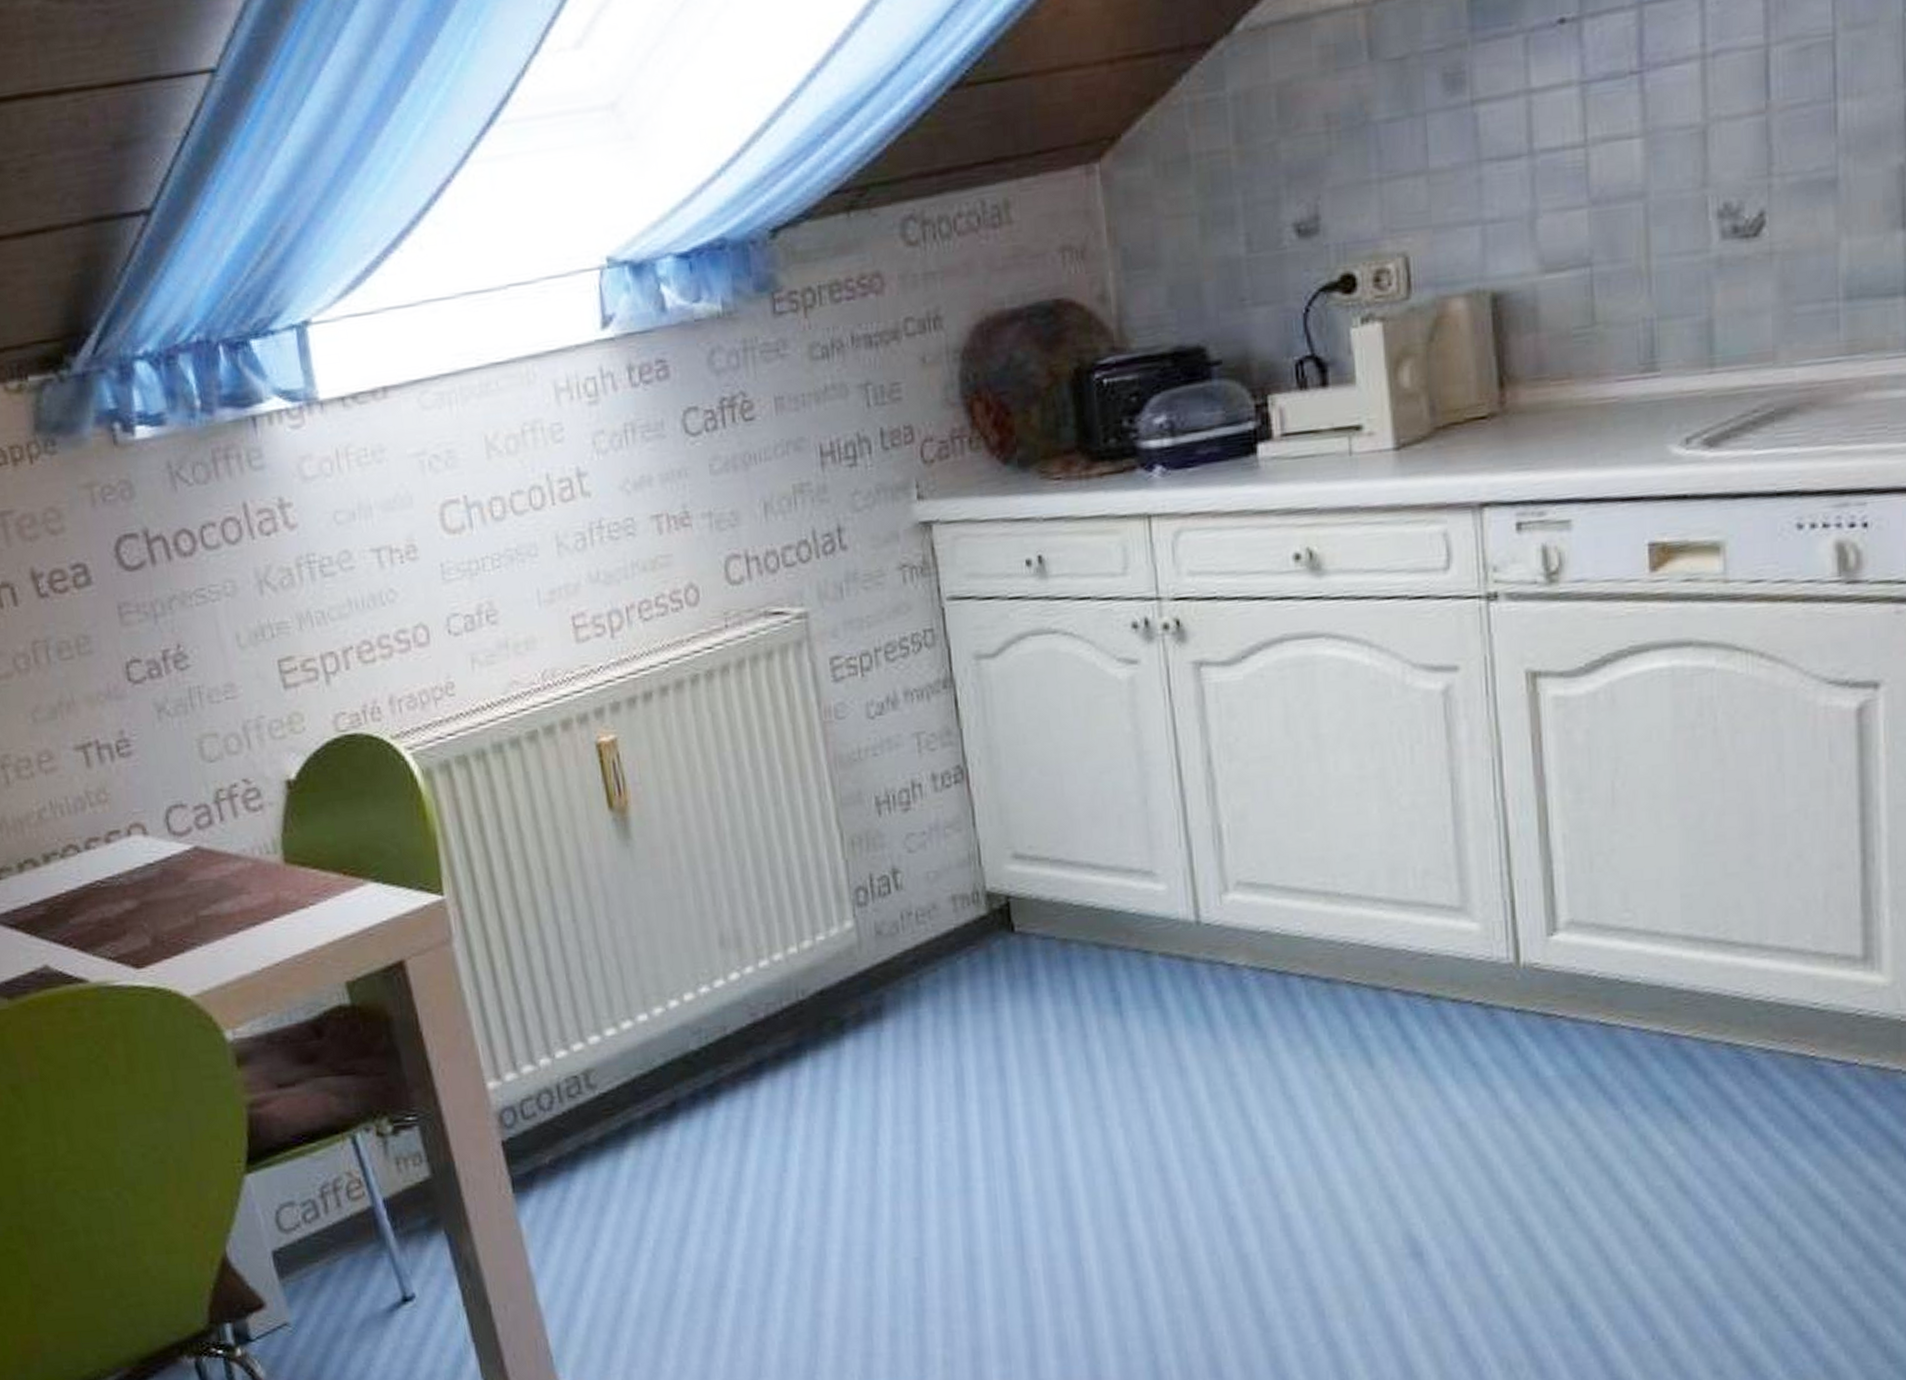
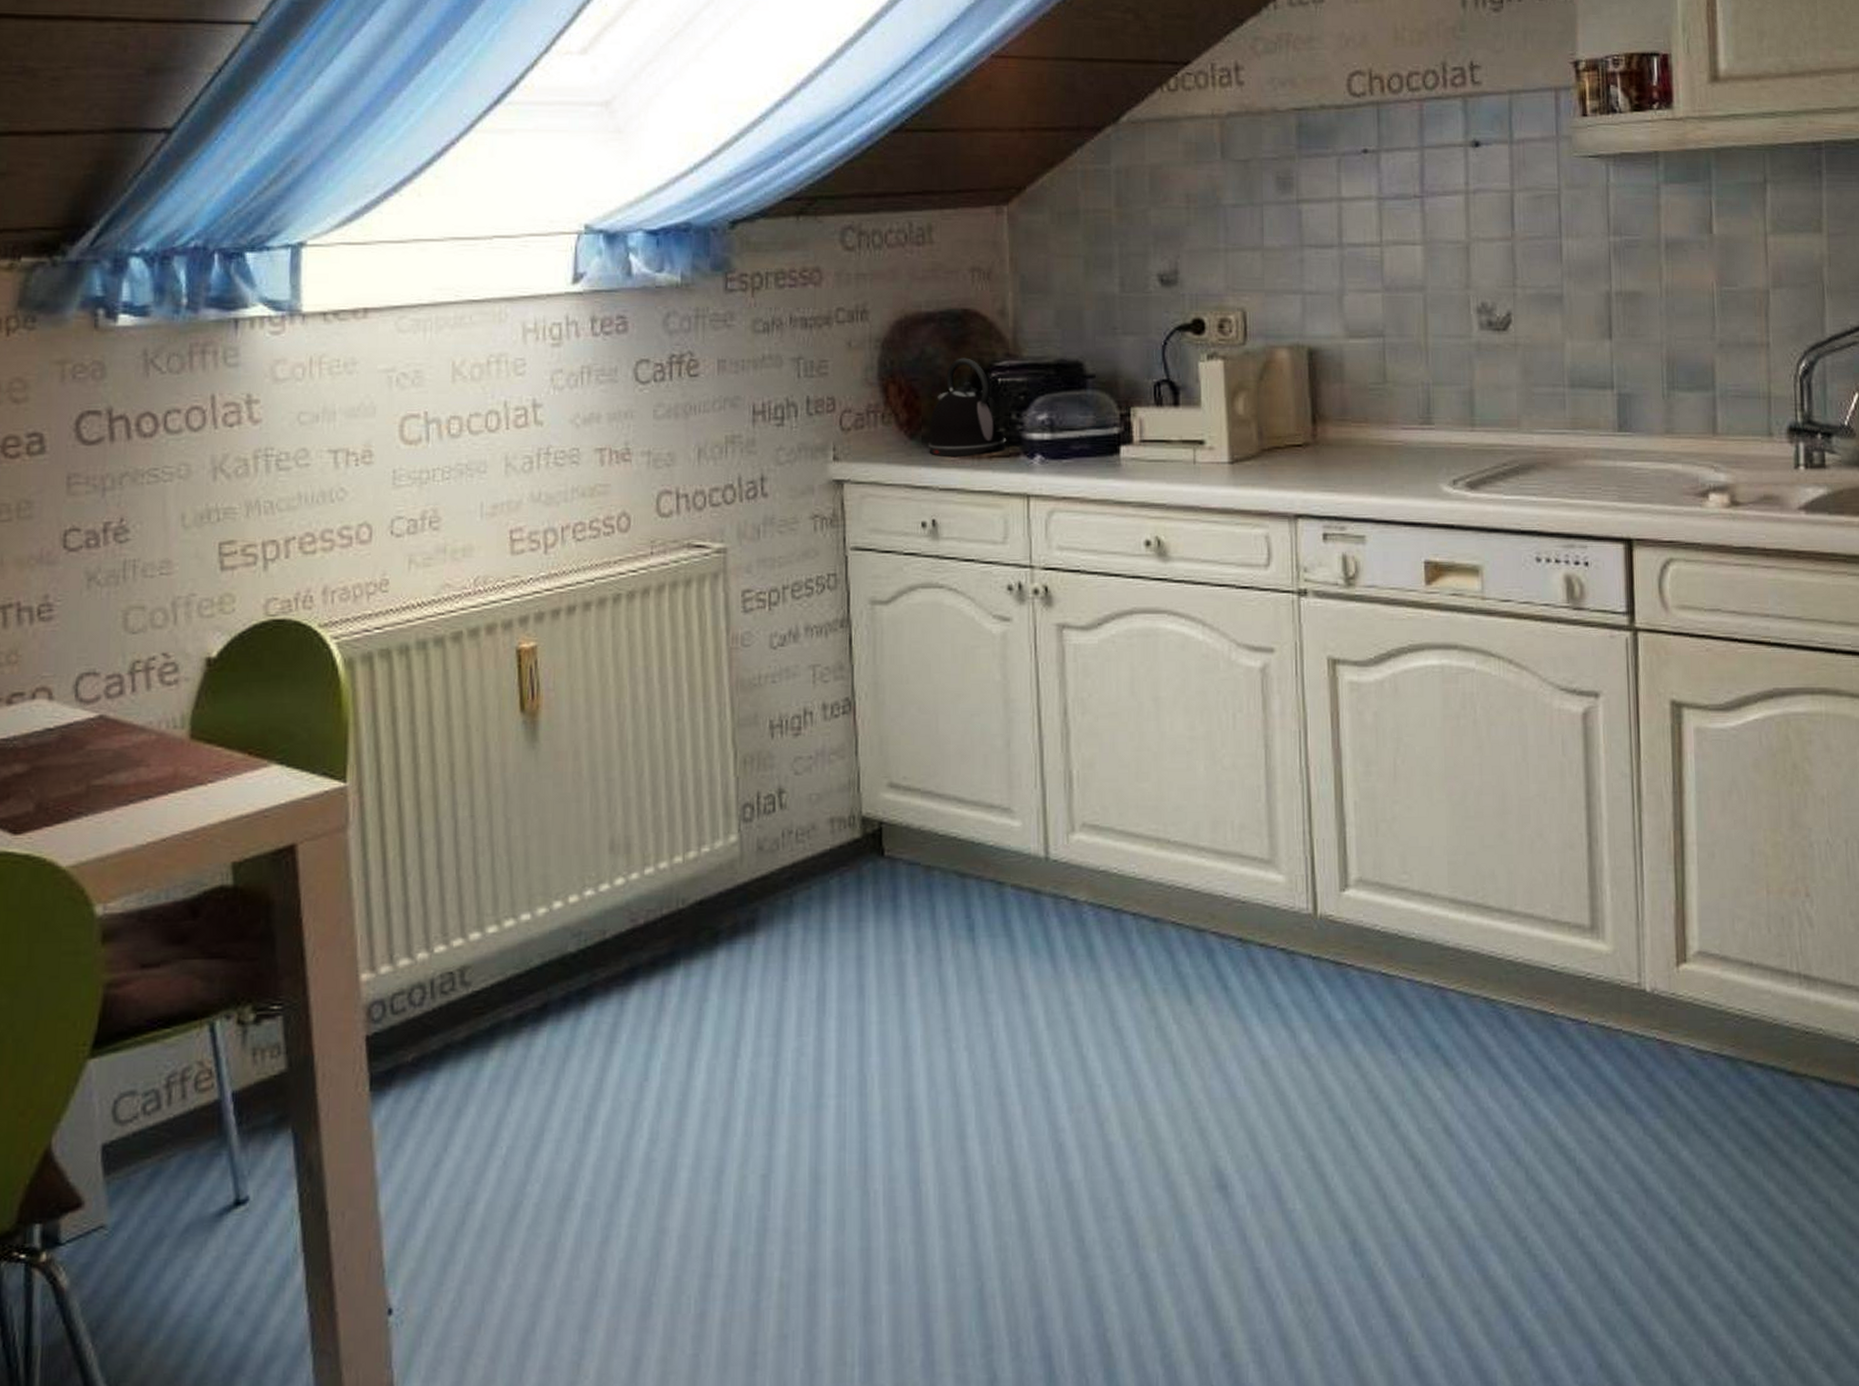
kettle: none [1025,359,1119,482] -> present [928,358,1007,457]

